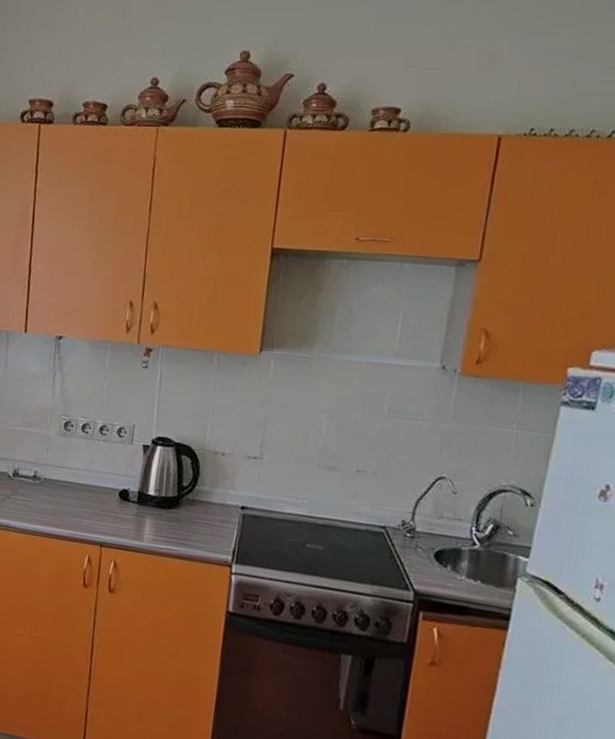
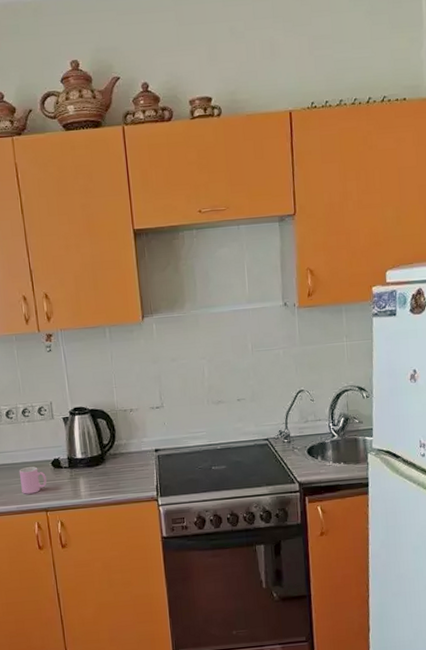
cup: none [79,490,110,523] -> present [18,467,47,494]

